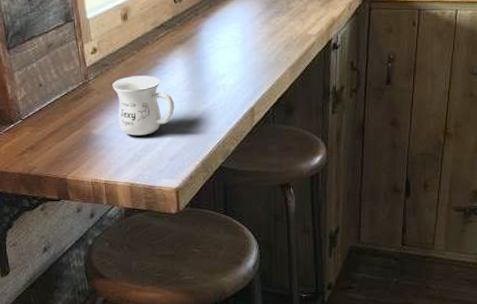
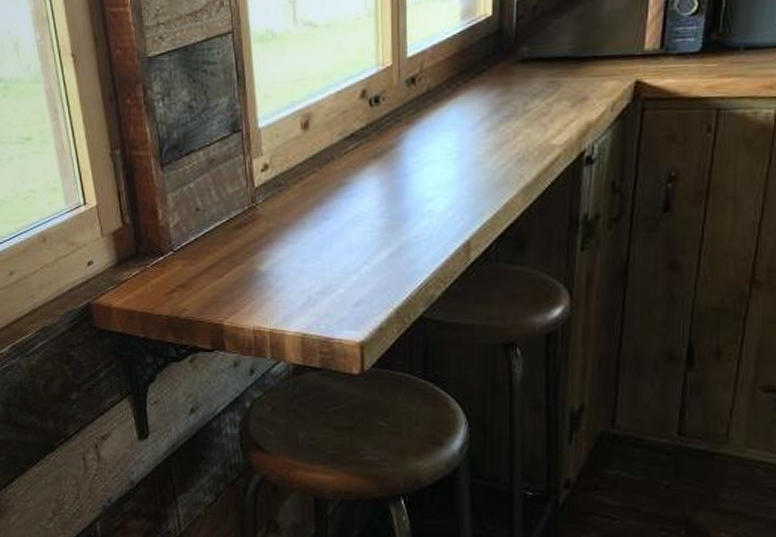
mug: present [112,75,174,136] -> none [286,198,363,274]

